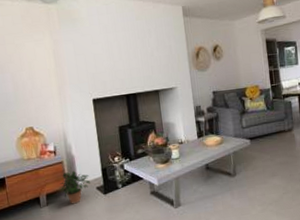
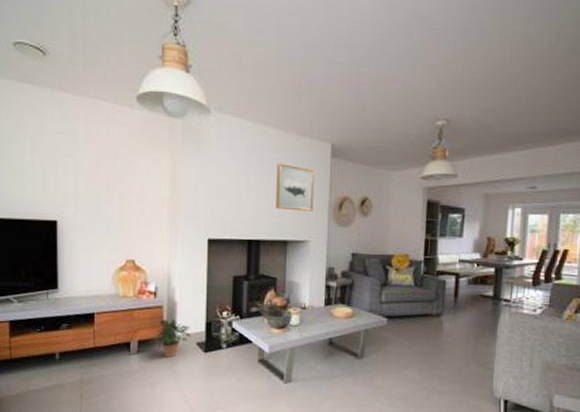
wall art: none [140,28,176,65] -> present [276,164,315,212]

